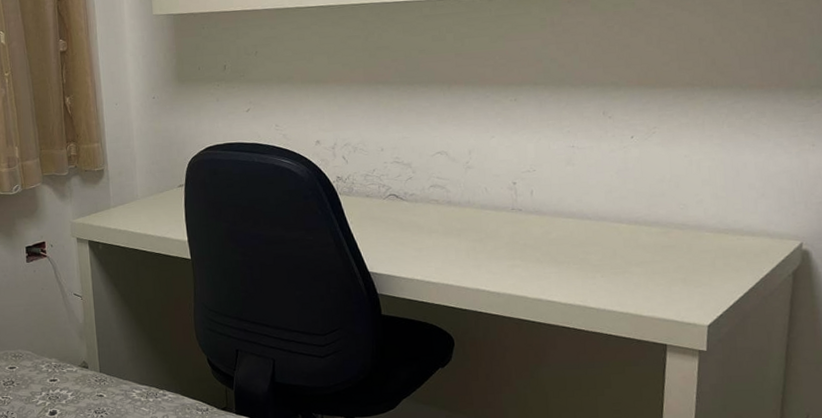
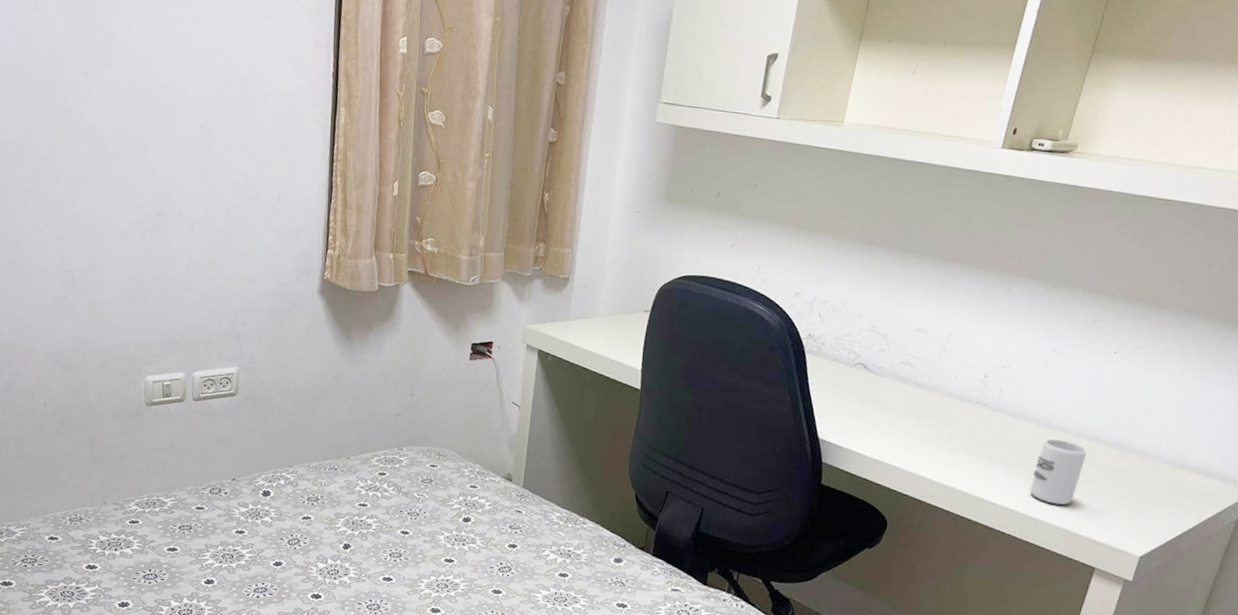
cup: none [582,228,630,291] -> present [1030,439,1087,505]

